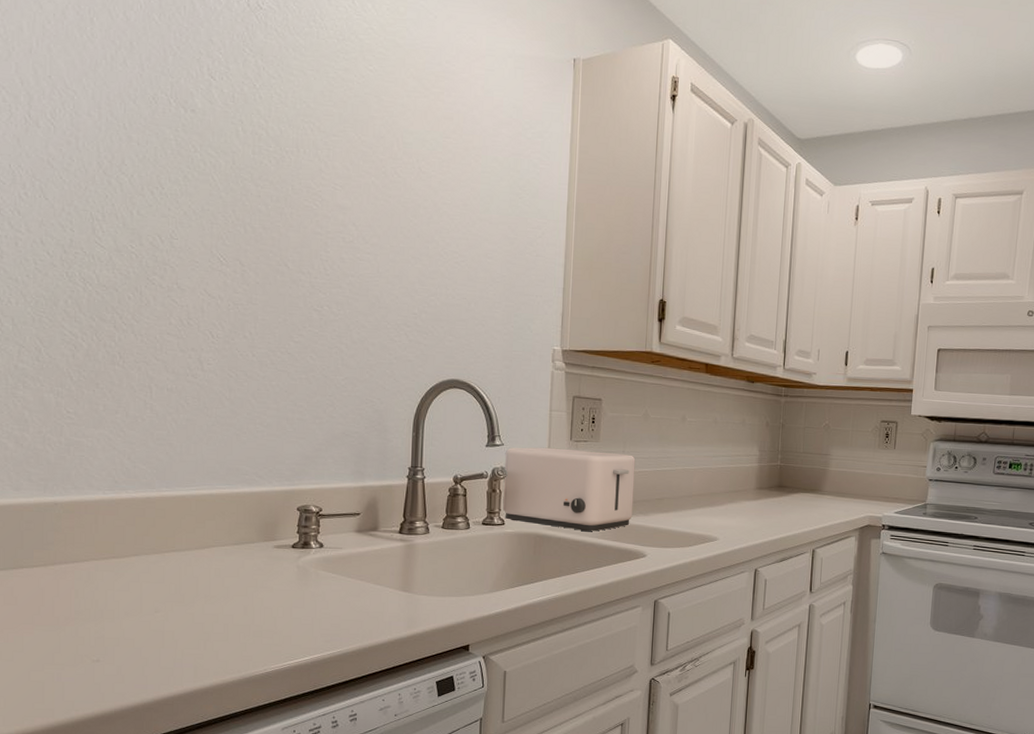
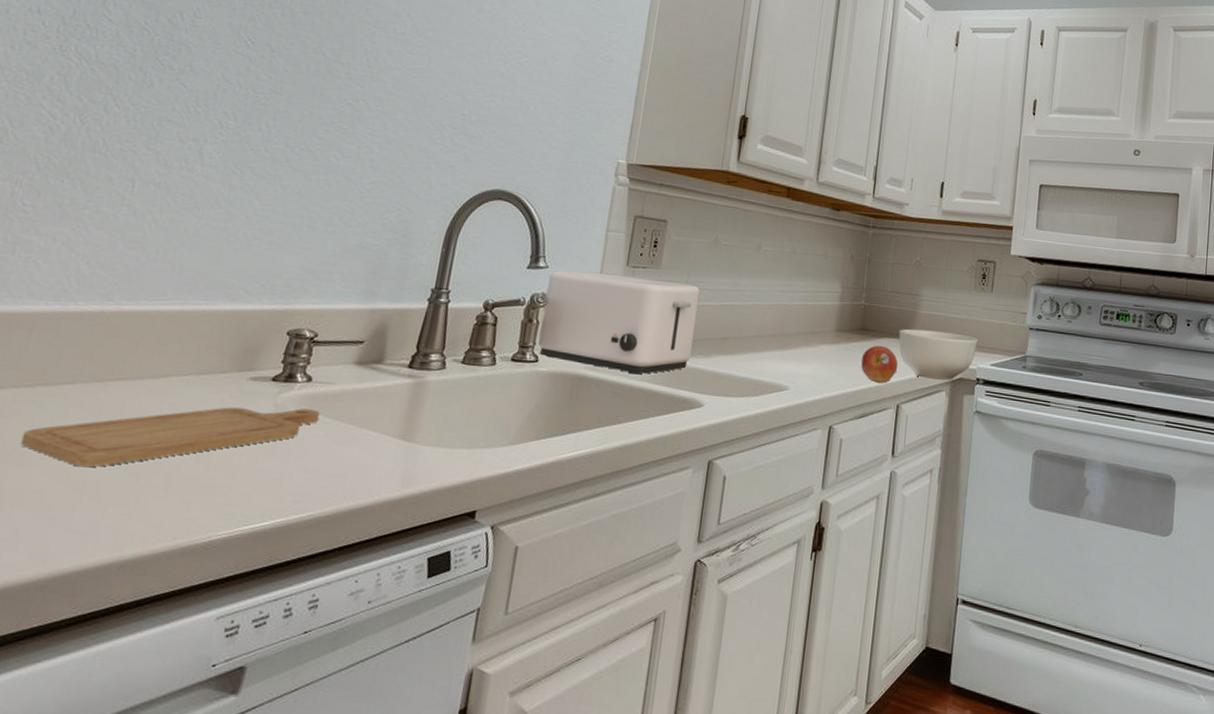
chopping board: none [108,569,334,620] -> present [20,407,320,467]
fruit: none [780,499,813,532] -> present [861,345,898,384]
bowl: none [812,484,883,527] -> present [898,328,978,381]

